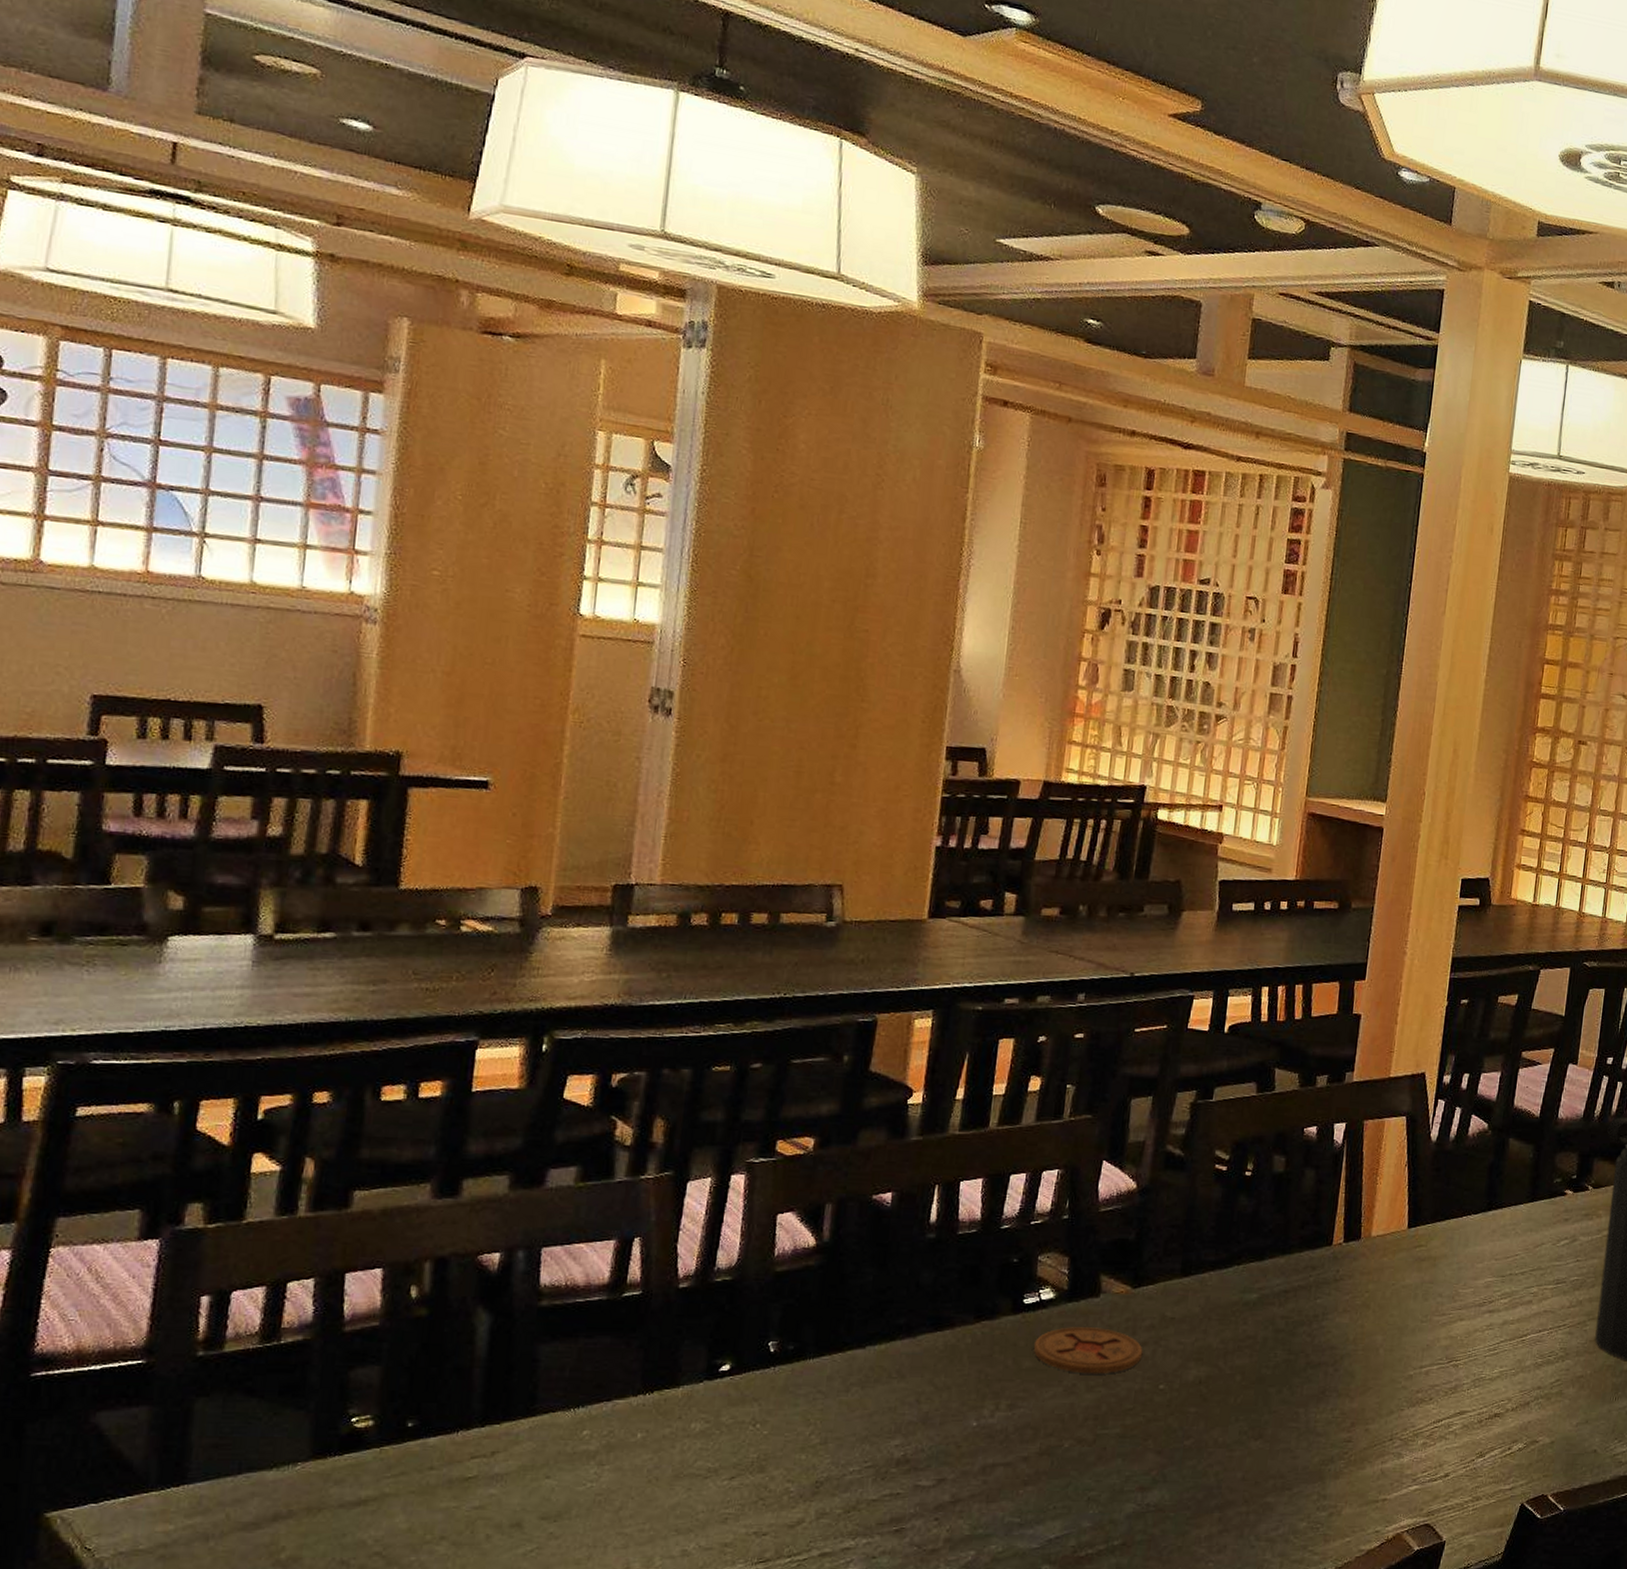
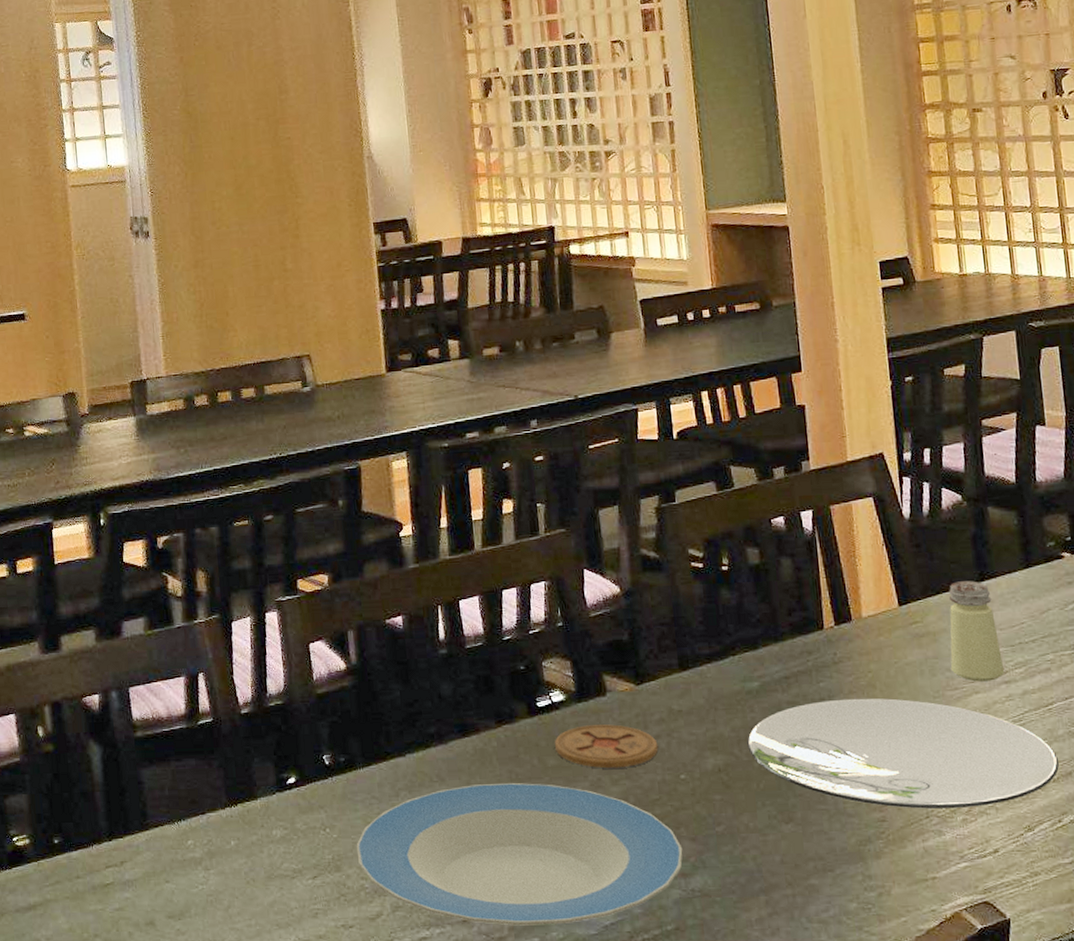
plate: none [786,1383,1146,1537] -> present [356,782,683,926]
plate: none [1233,1317,1521,1432] -> present [747,698,1059,809]
saltshaker: none [1442,1209,1494,1309] -> present [948,581,1005,682]

